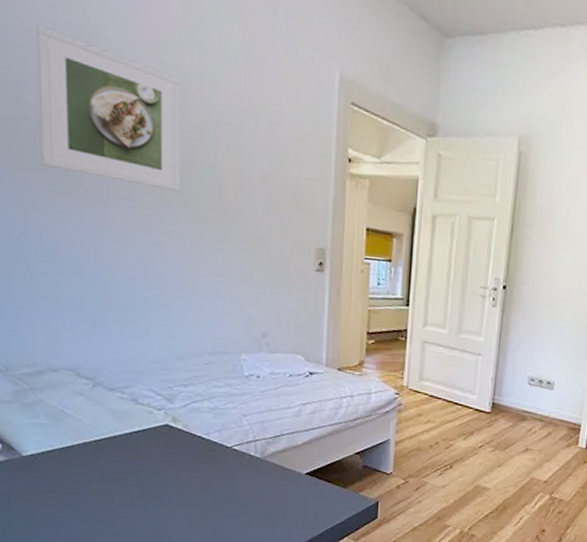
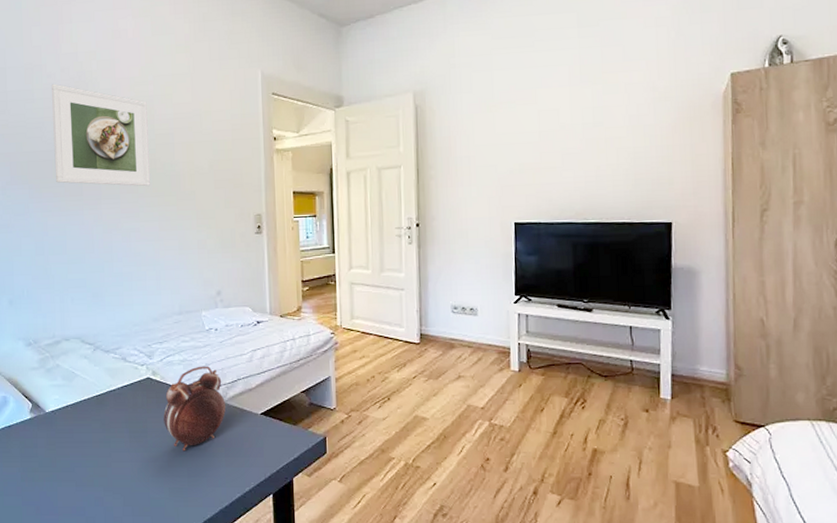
alarm clock: none [185,416,264,510] -> present [163,366,226,451]

